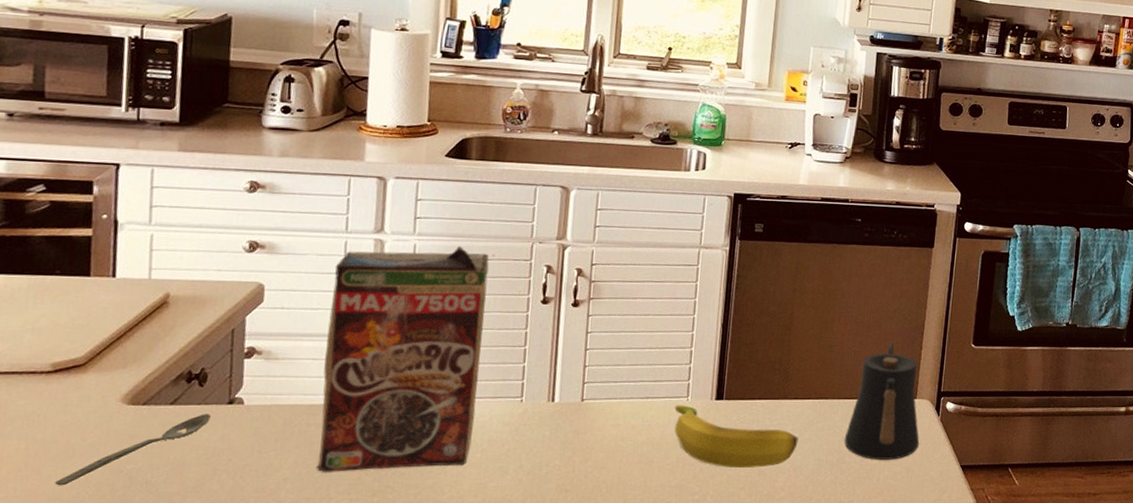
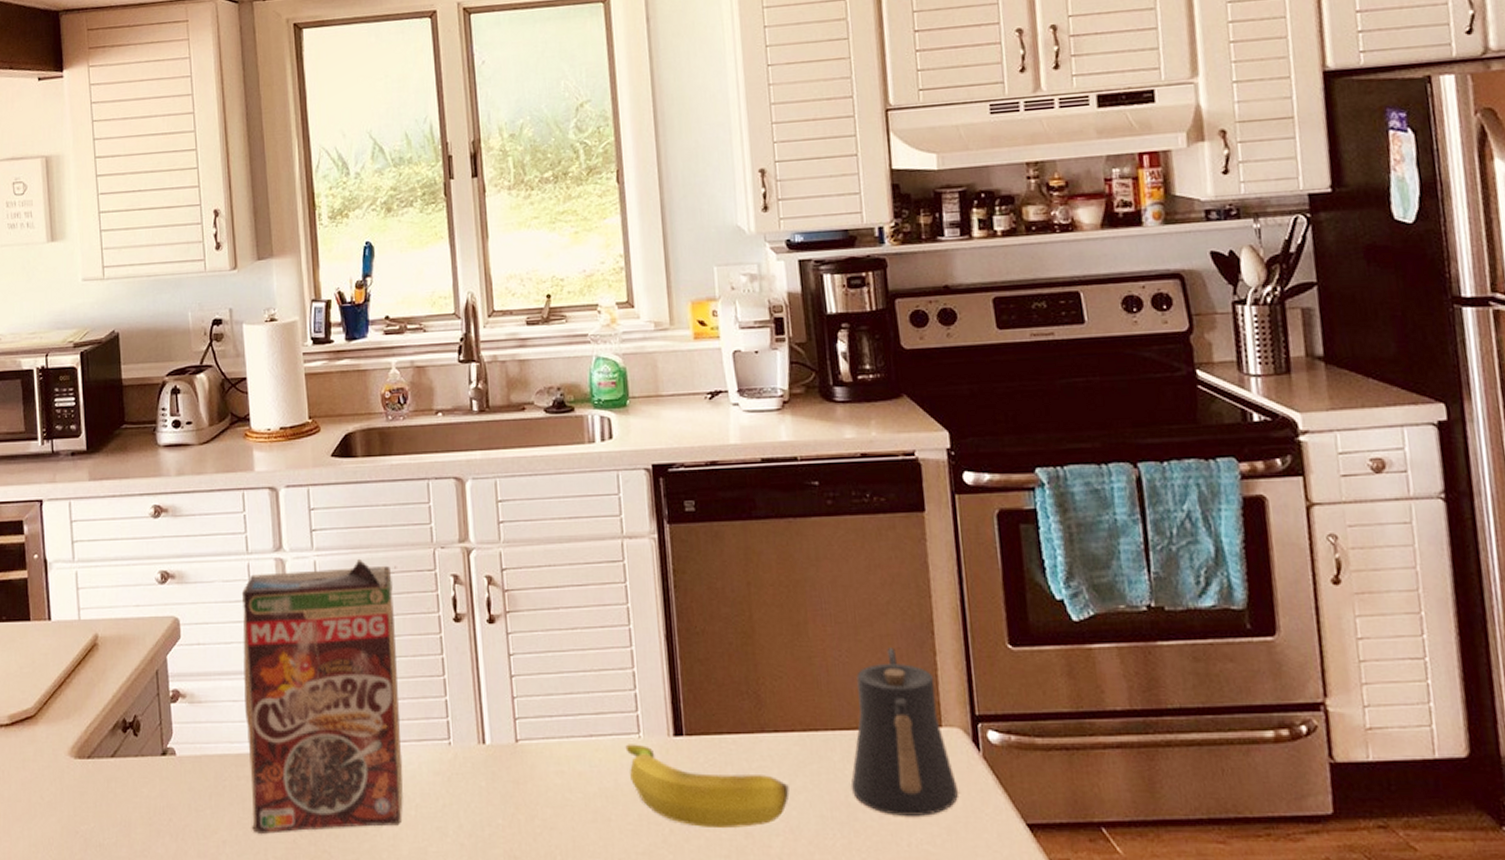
spoon: present [55,414,211,486] -> none [23,767,148,849]

